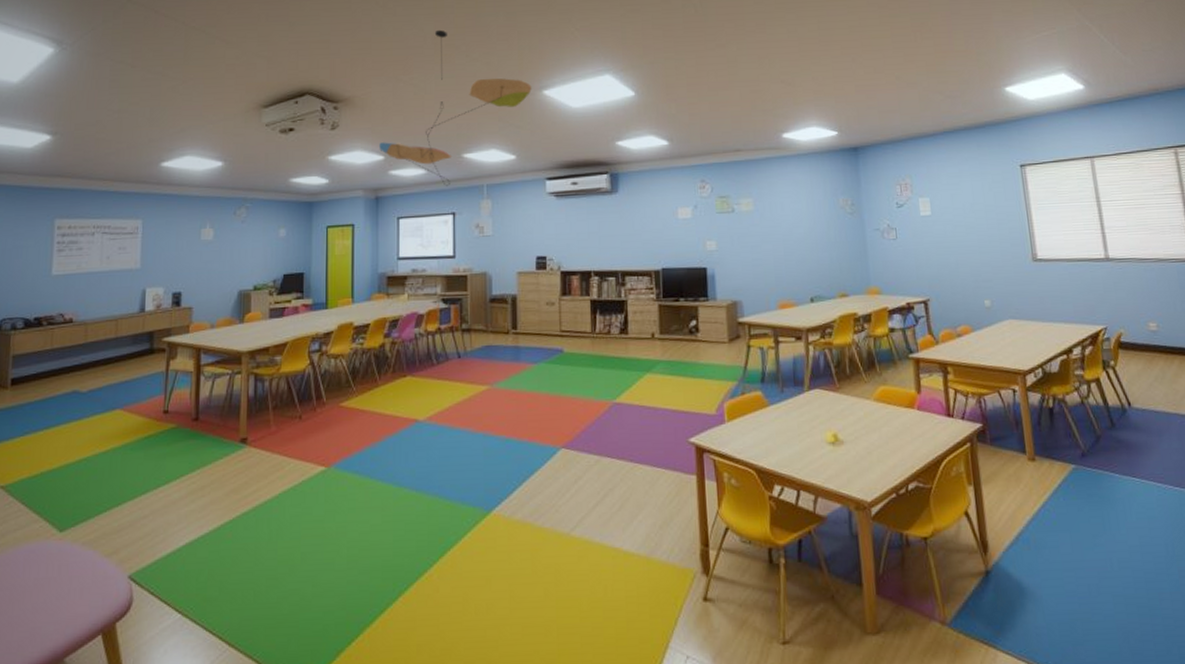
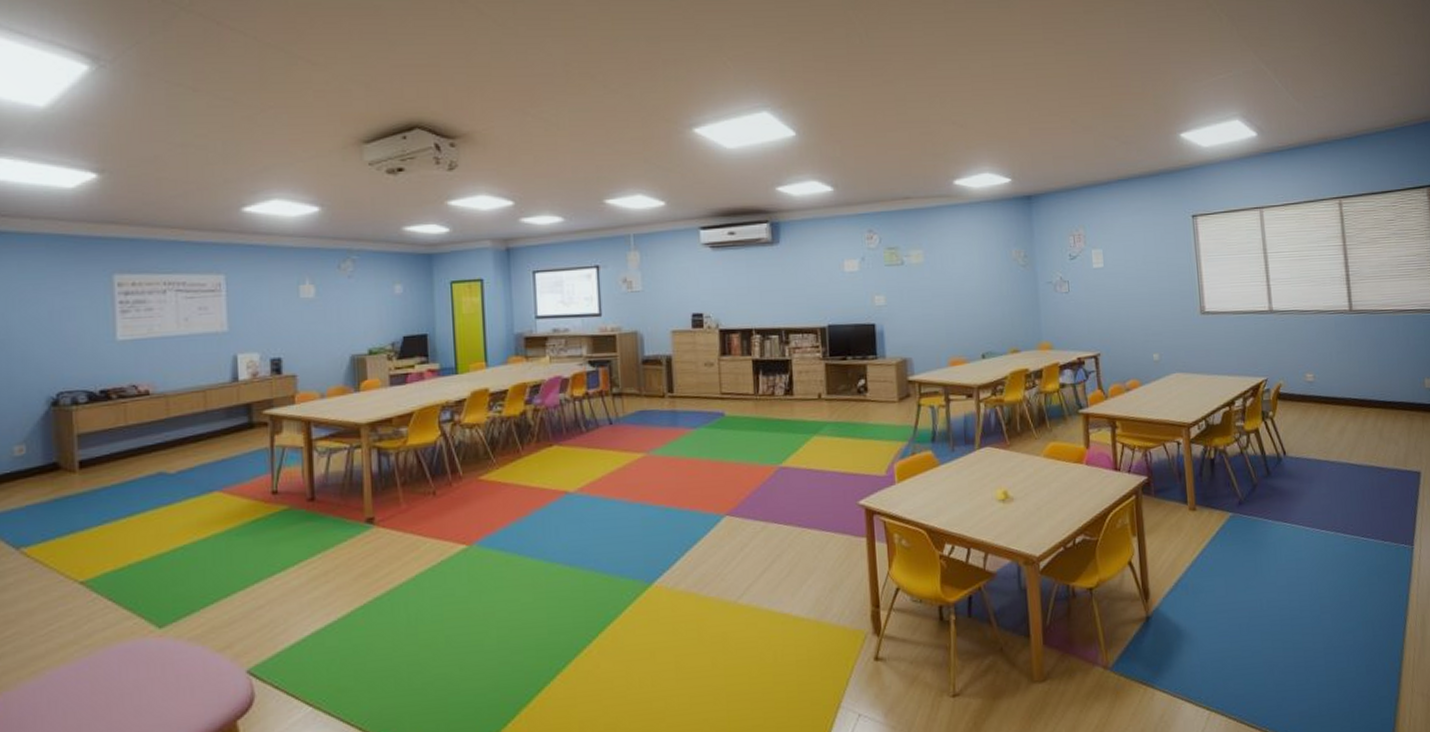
ceiling mobile: present [379,29,532,187] -> none [507,55,681,237]

